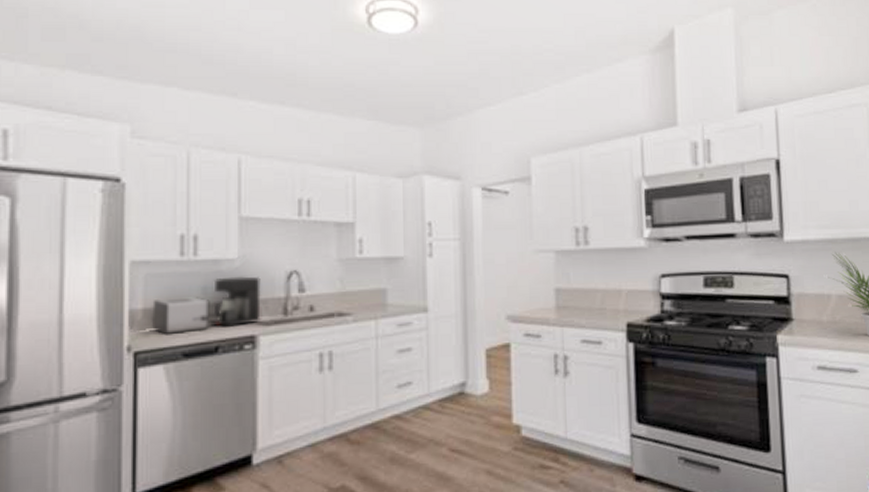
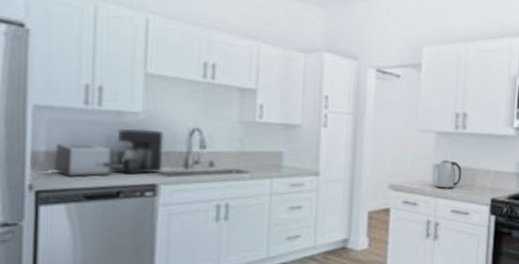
kettle: none [558,282,589,317] -> present [436,160,462,190]

